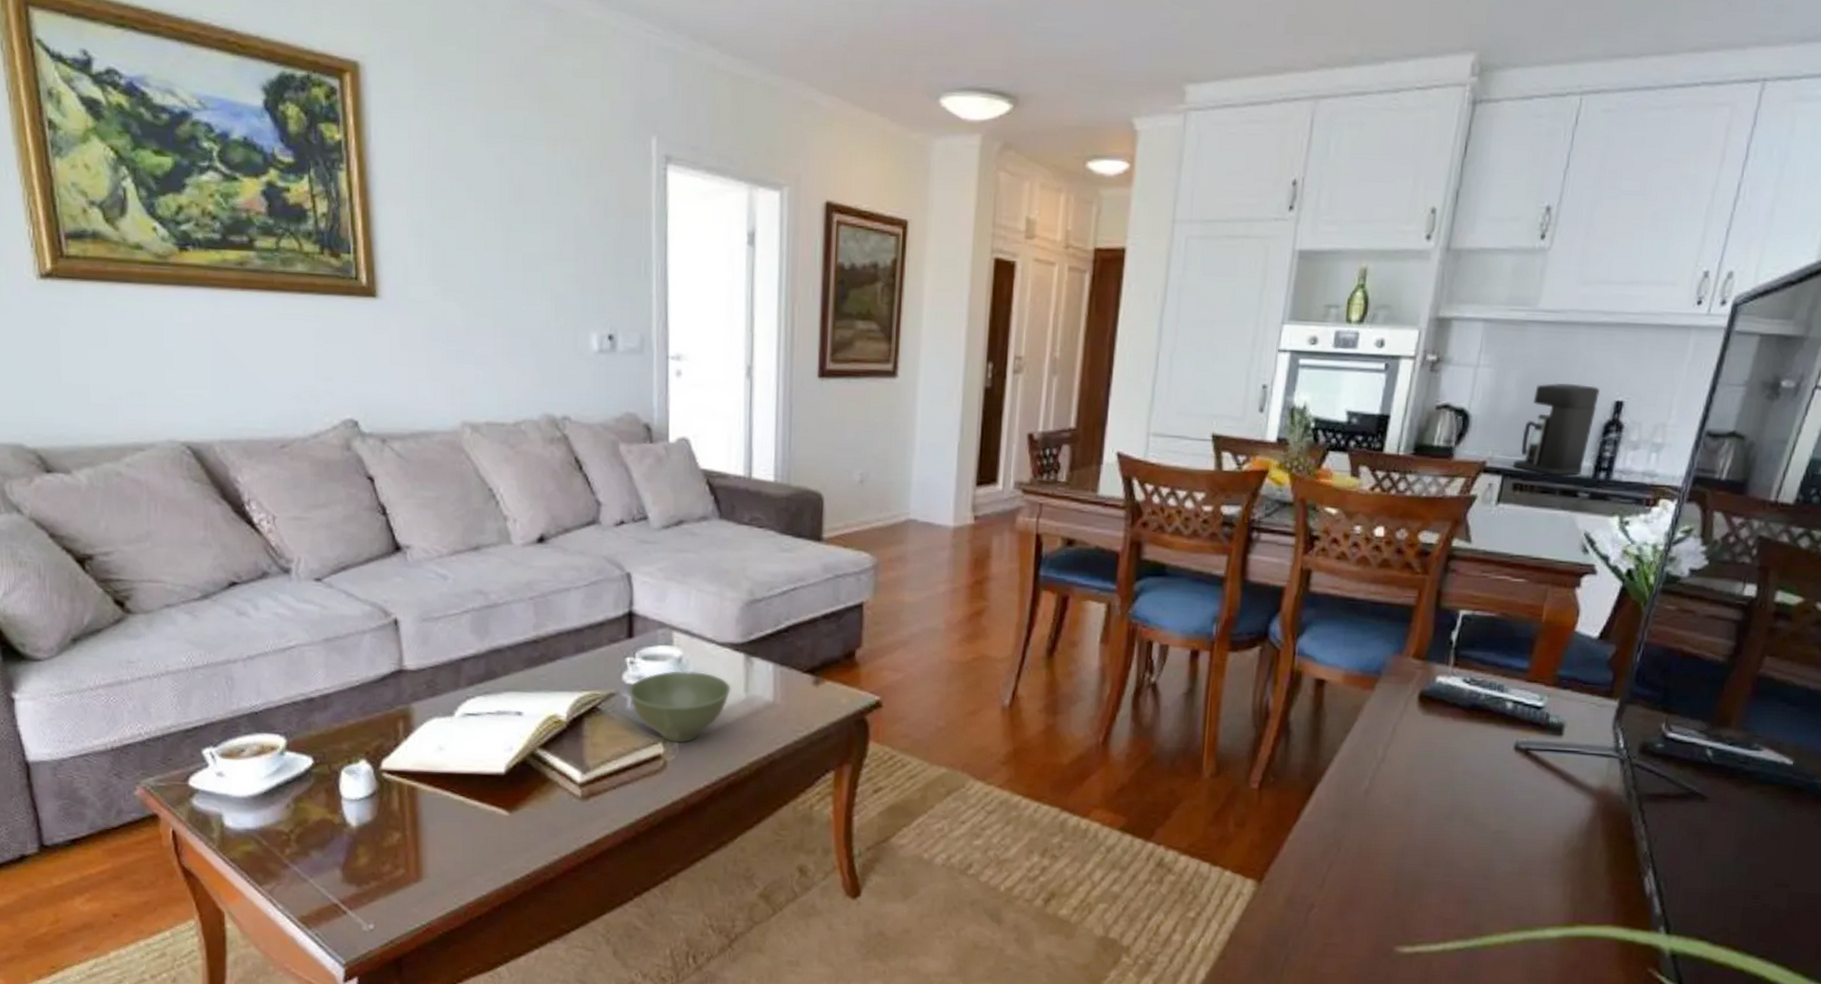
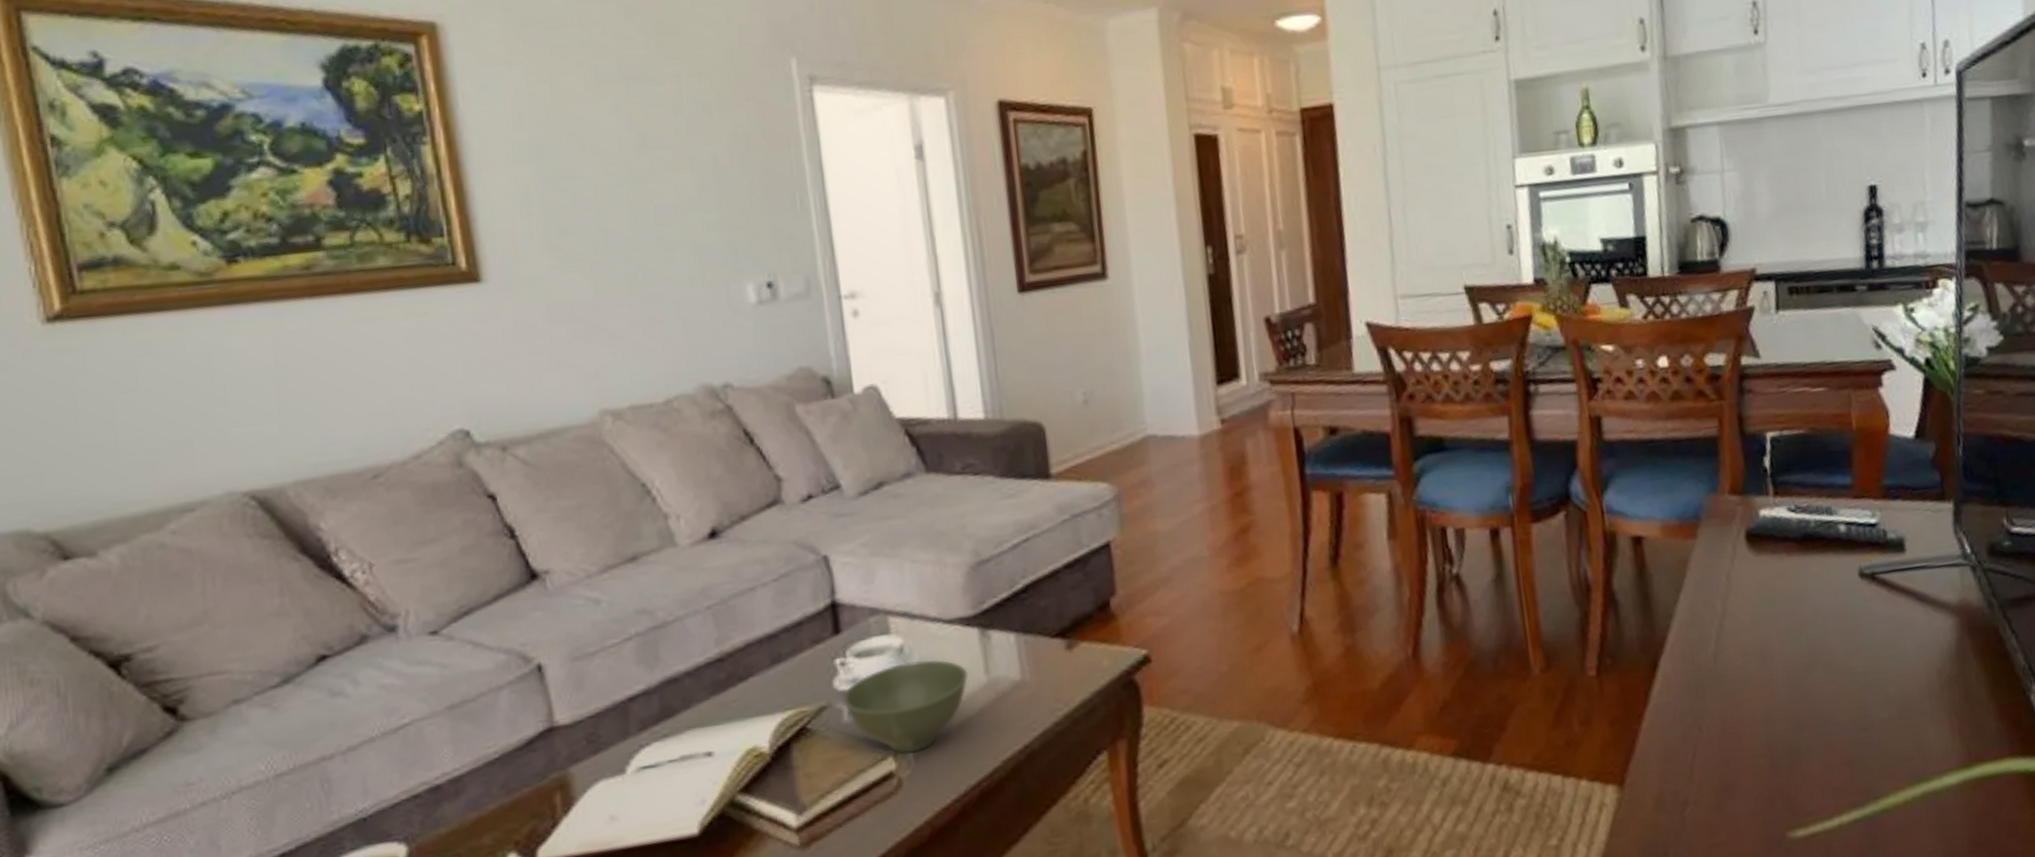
coffee maker: present [1513,383,1600,477] -> none [1783,173,1854,275]

